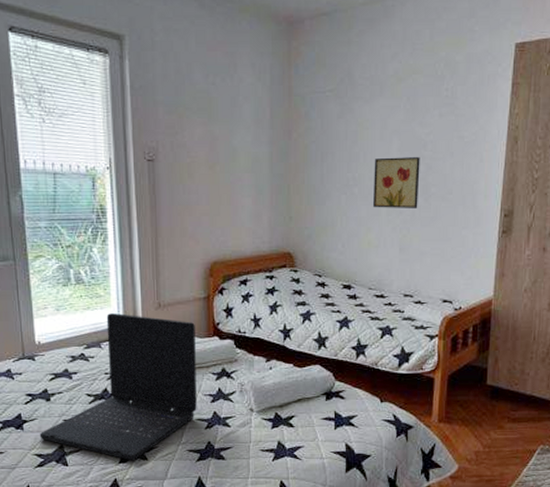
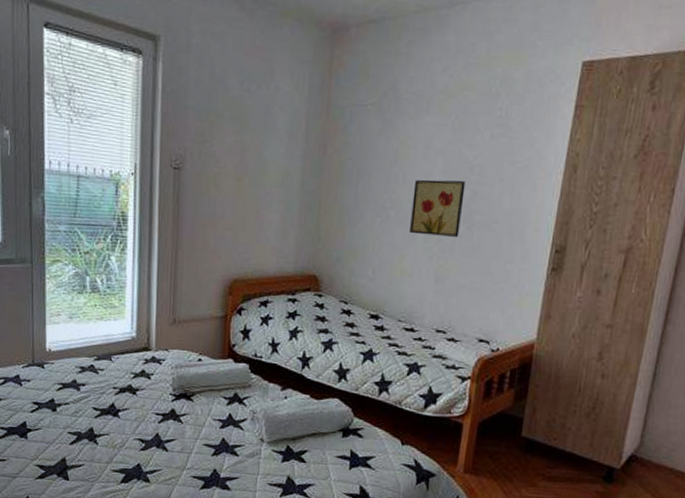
laptop: present [39,312,197,461] -> none [43,324,210,482]

